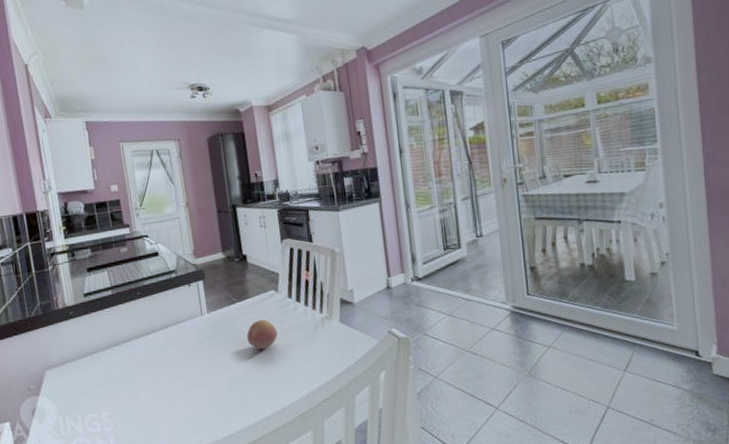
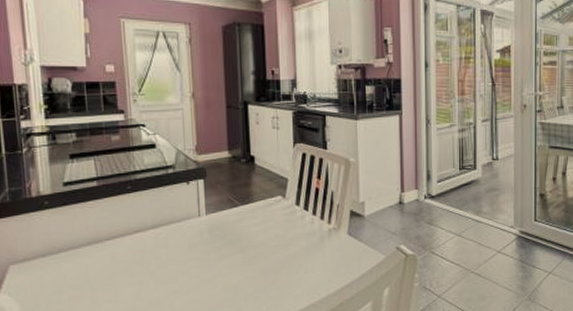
fruit: present [246,319,278,349] -> none [247,226,281,257]

